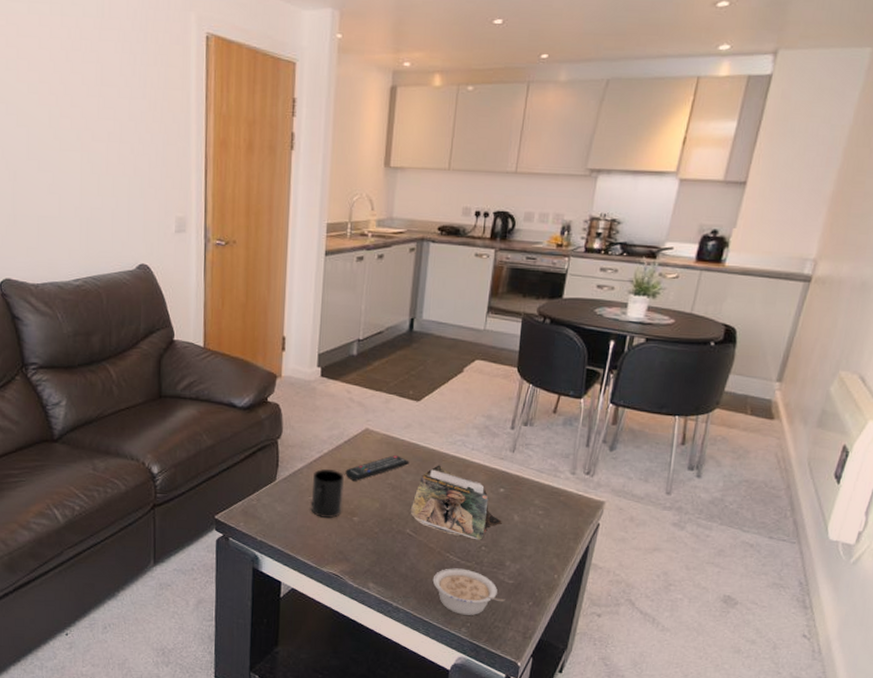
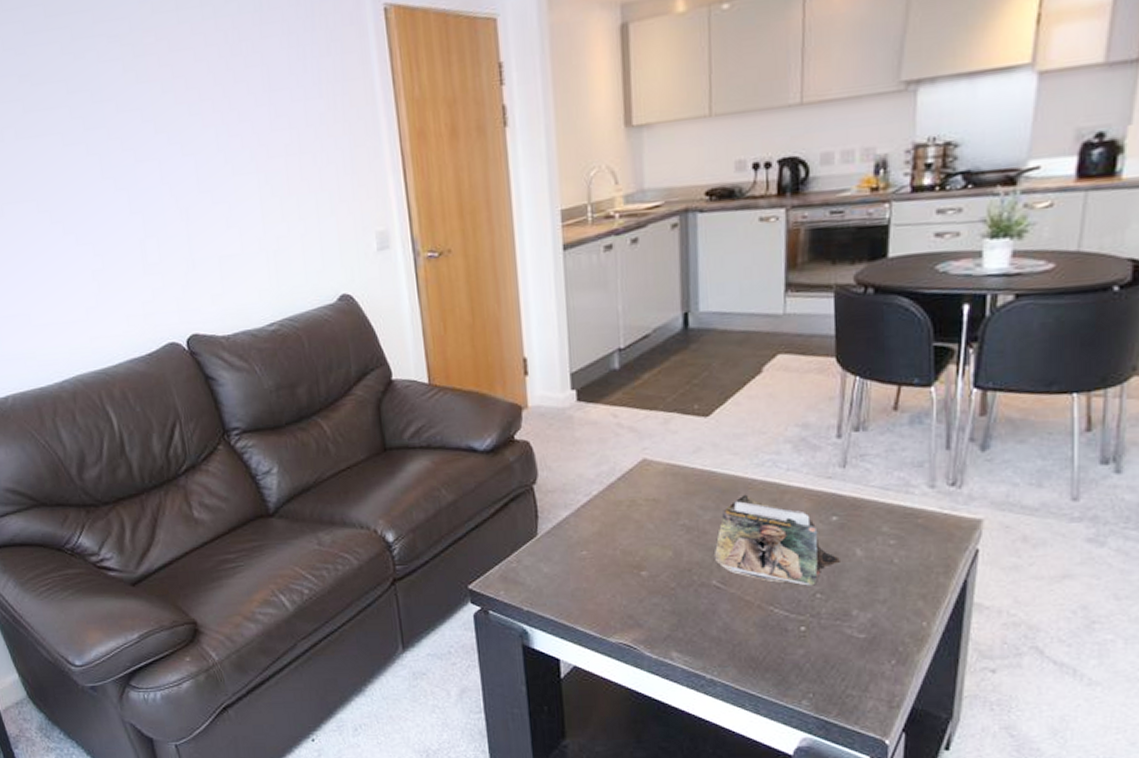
mug: present [310,469,345,518] -> none [583,515,625,576]
remote control: present [345,455,410,481] -> none [623,488,705,526]
legume: present [432,568,505,615] -> none [755,624,857,684]

